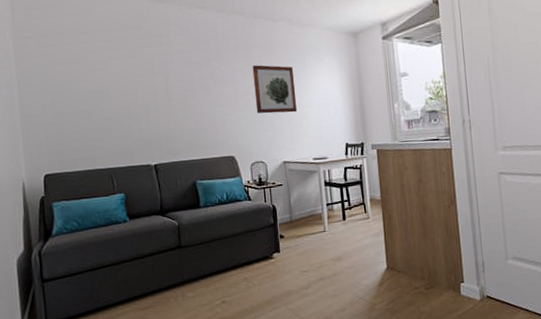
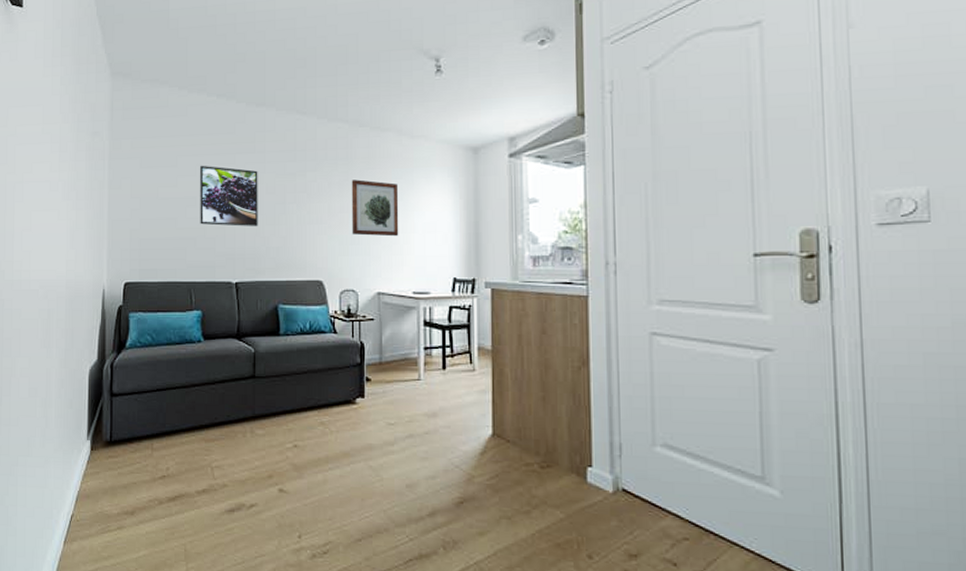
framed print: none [109,59,171,115] -> present [200,165,258,226]

